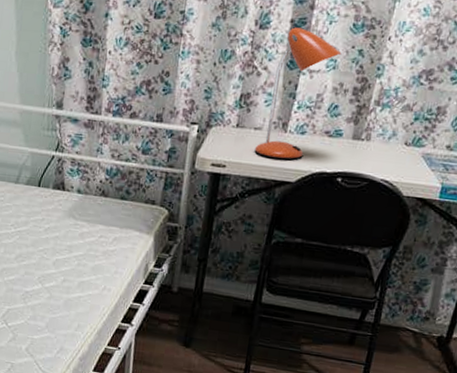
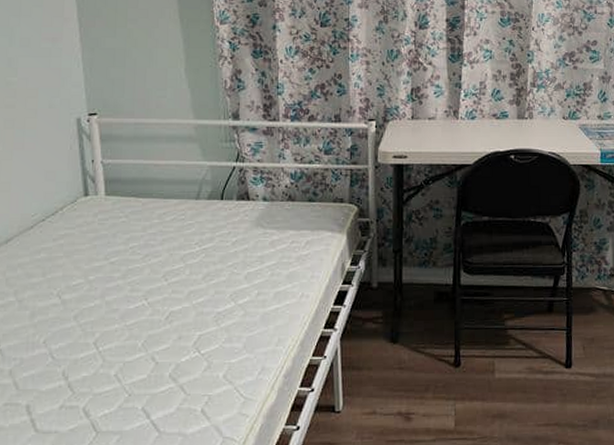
desk lamp: present [254,27,342,161] -> none [431,25,495,145]

